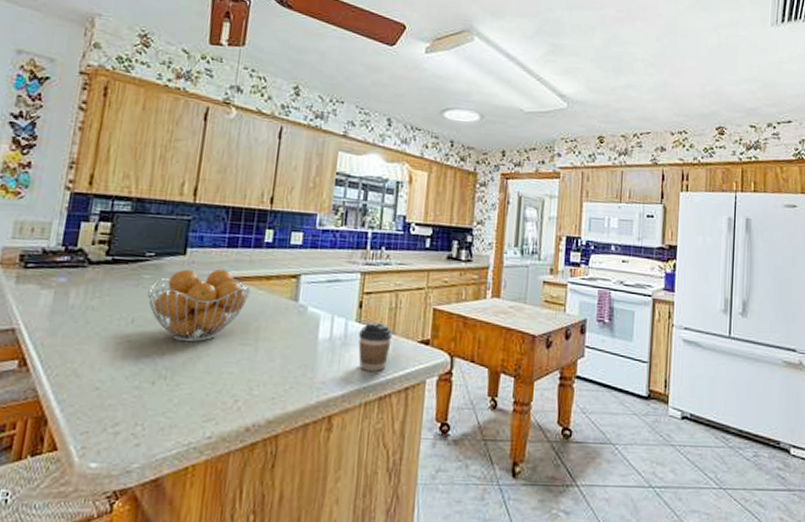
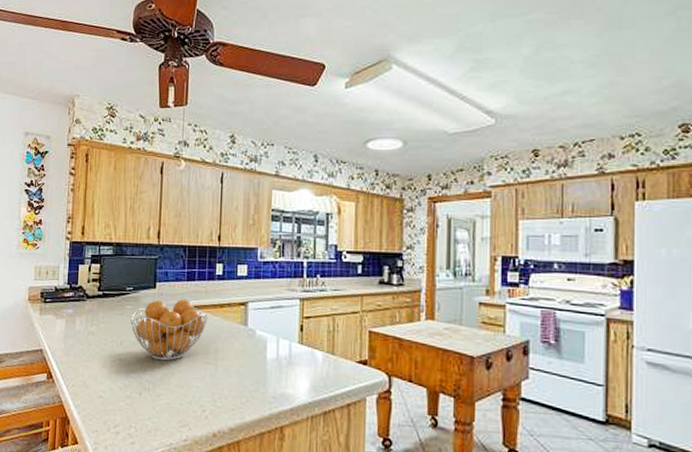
coffee cup: present [358,322,392,372] -> none [301,344,332,389]

